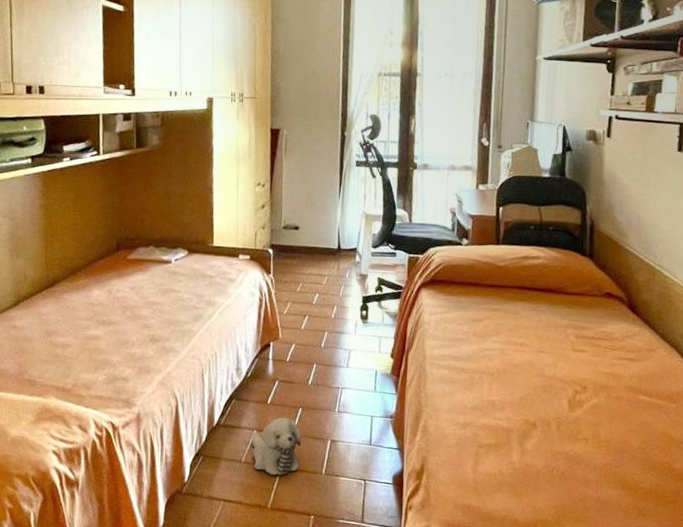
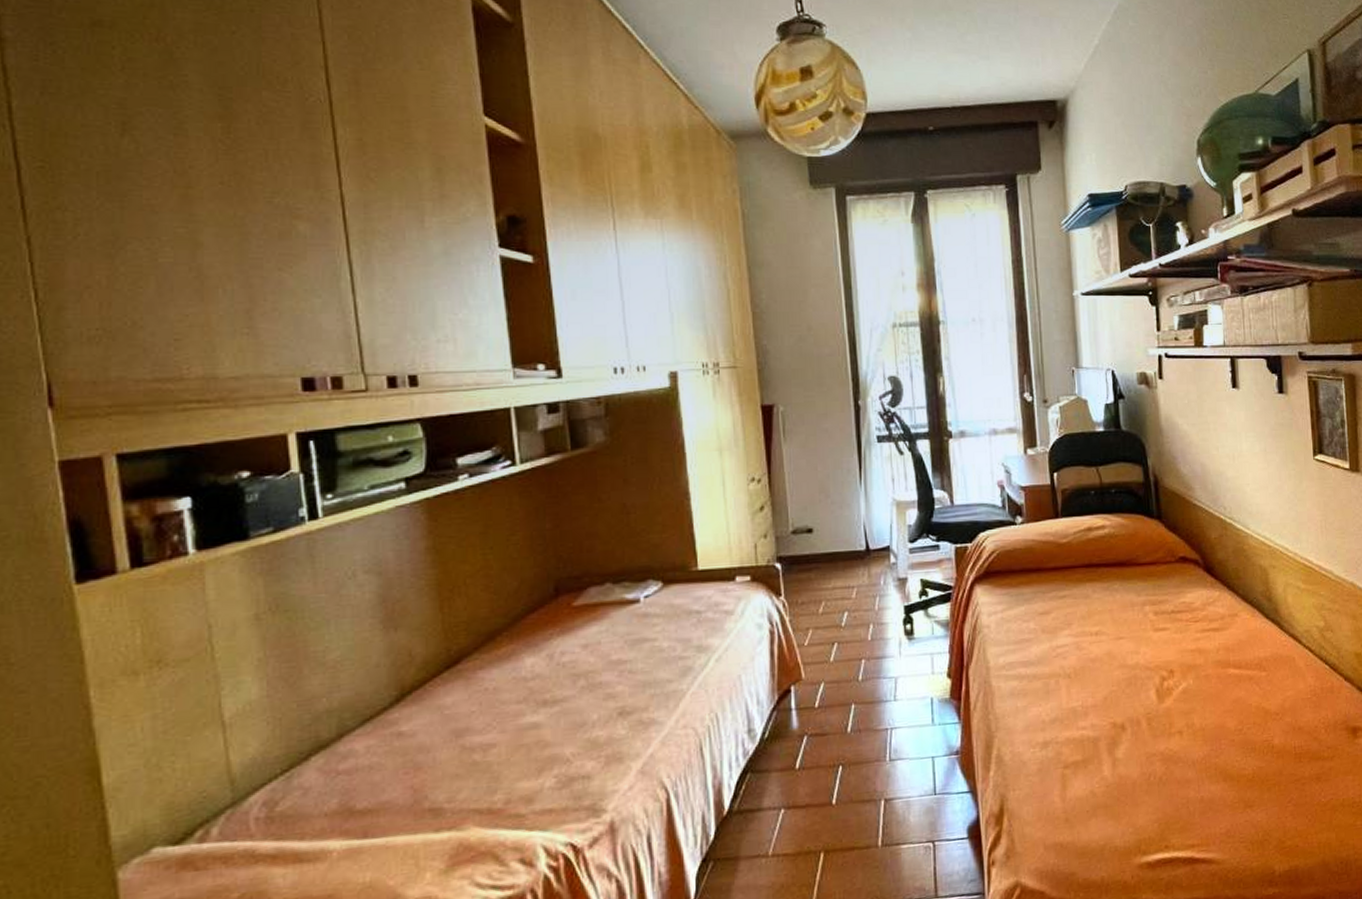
plush toy: present [251,417,302,476] -> none [779,782,847,864]

